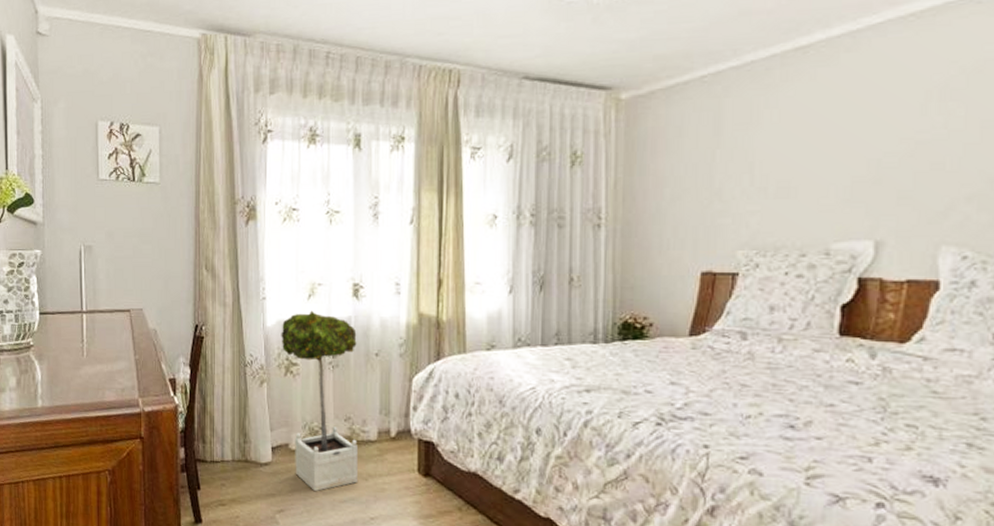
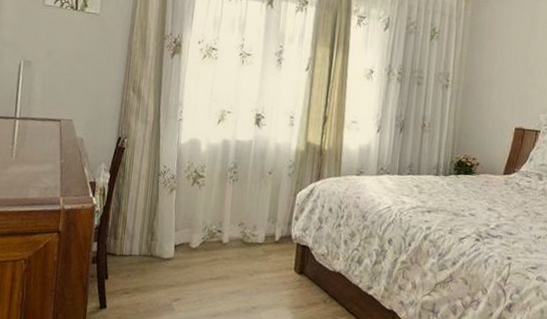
potted tree: present [281,310,359,492] -> none [192,133,255,284]

